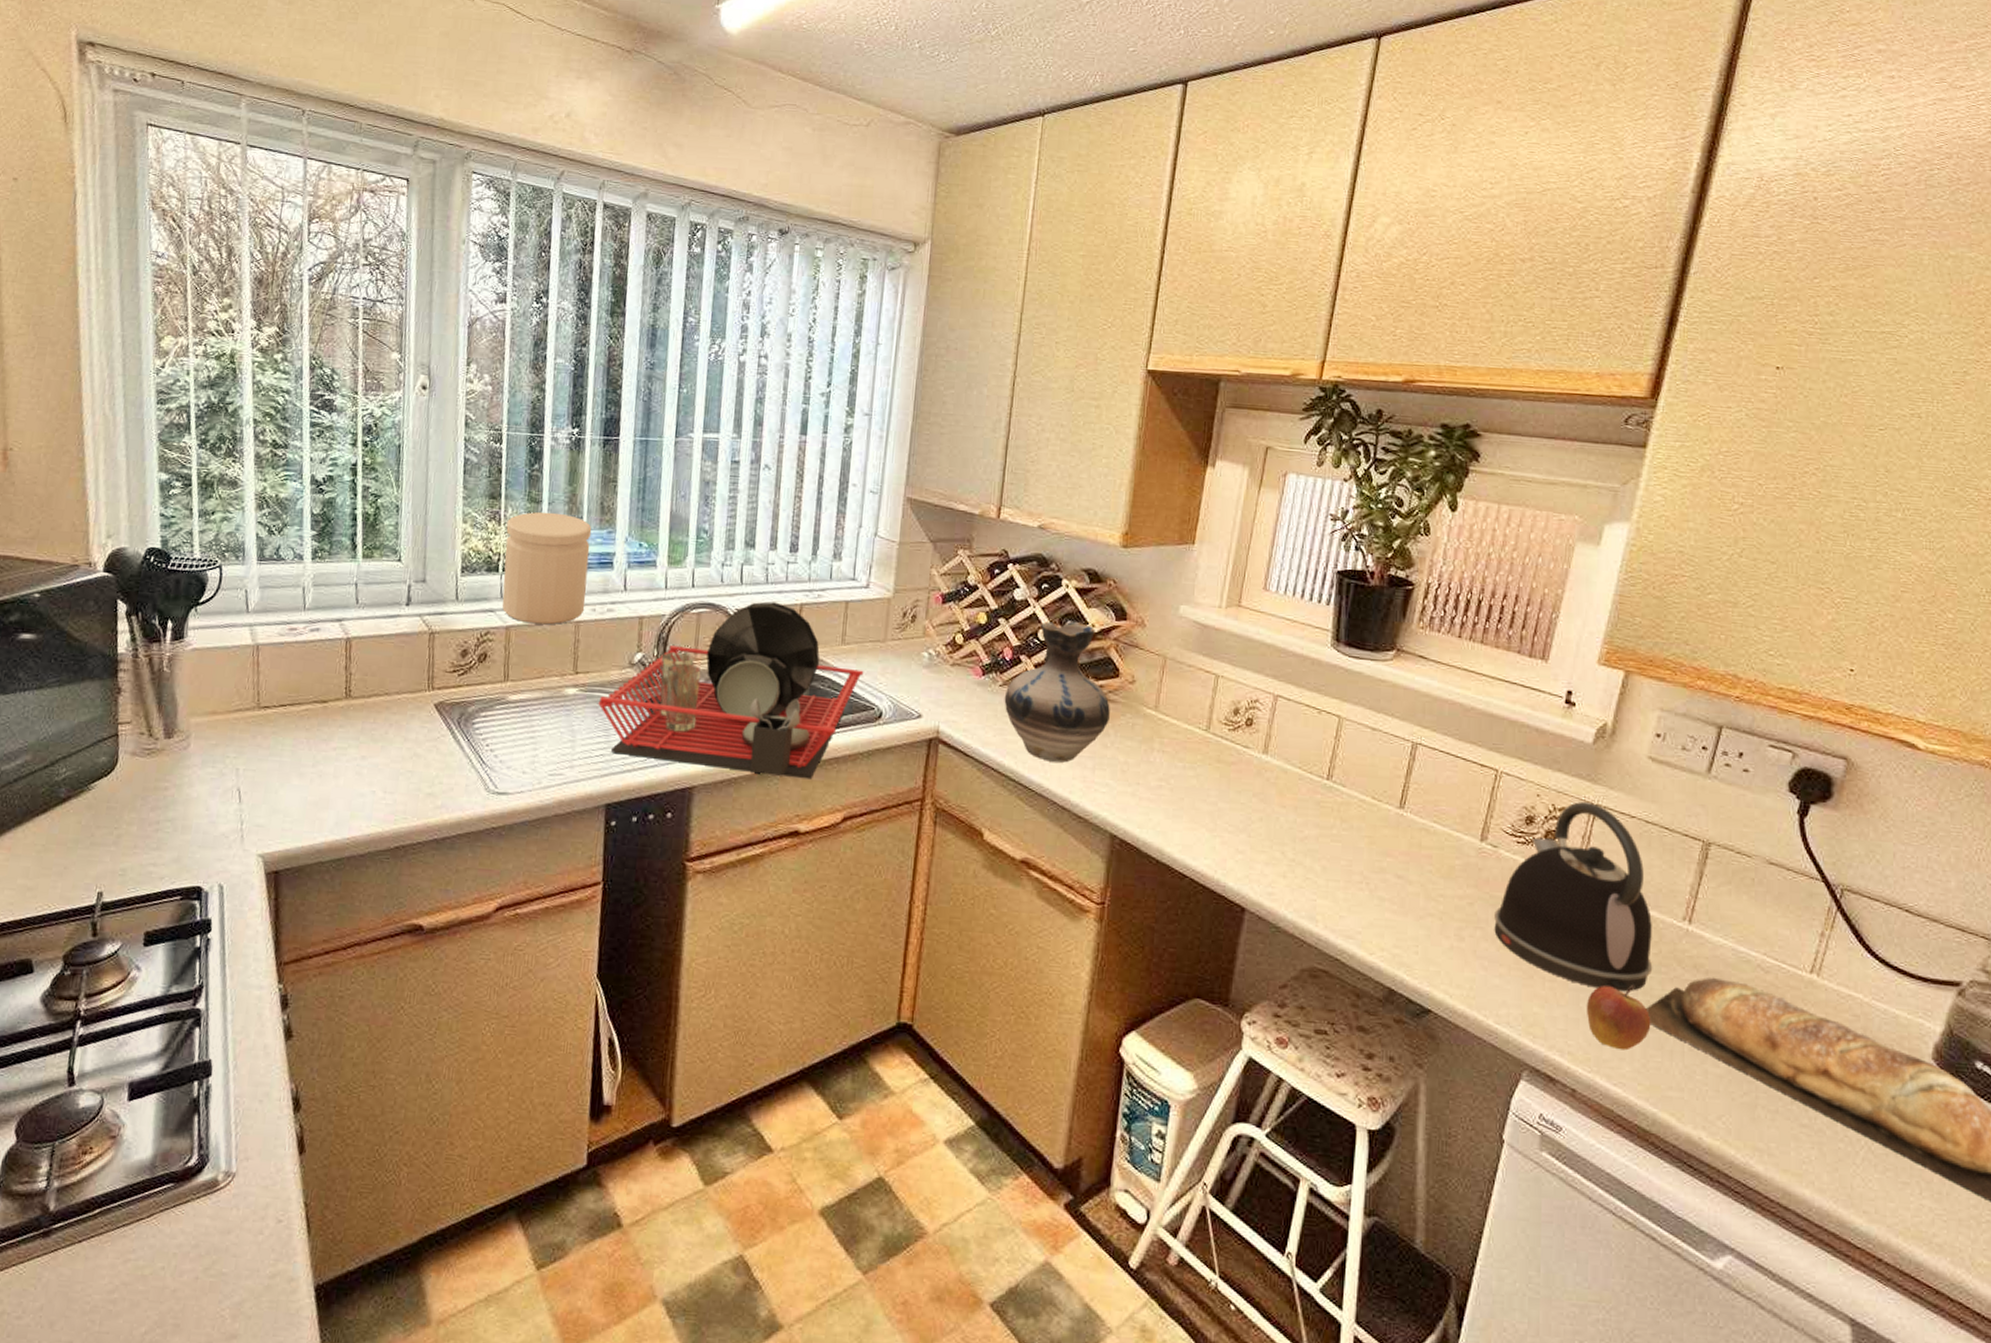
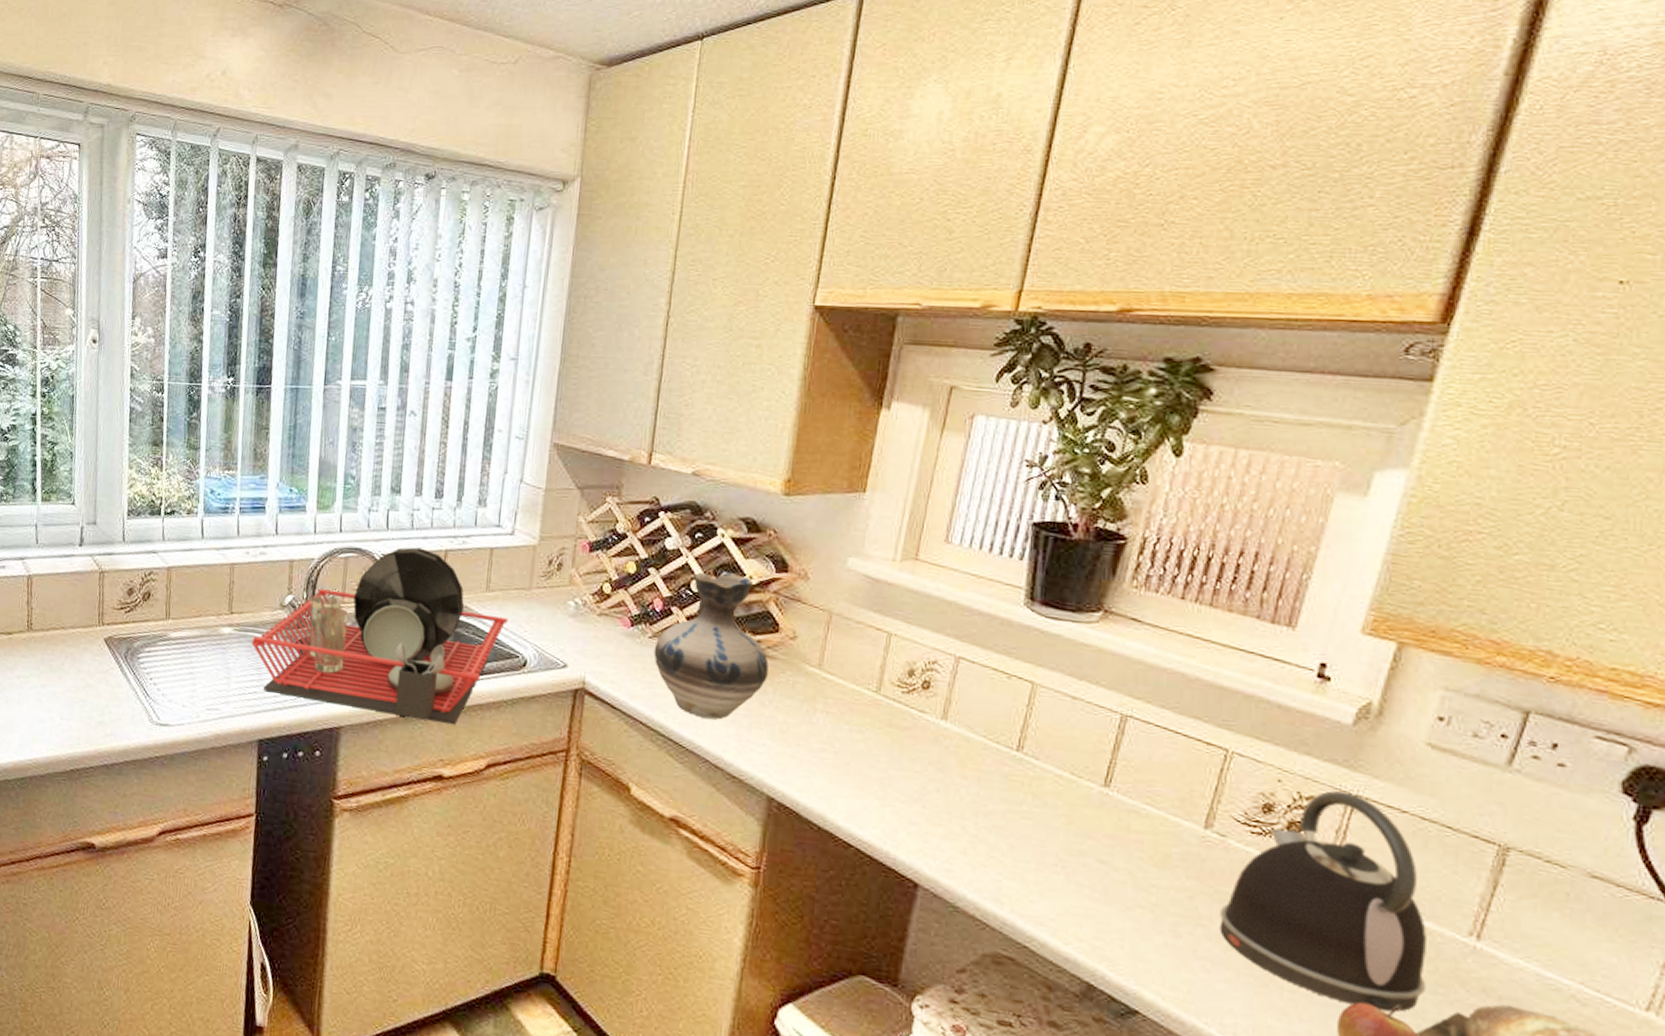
jar: present [502,511,592,625] -> none [164,458,246,567]

